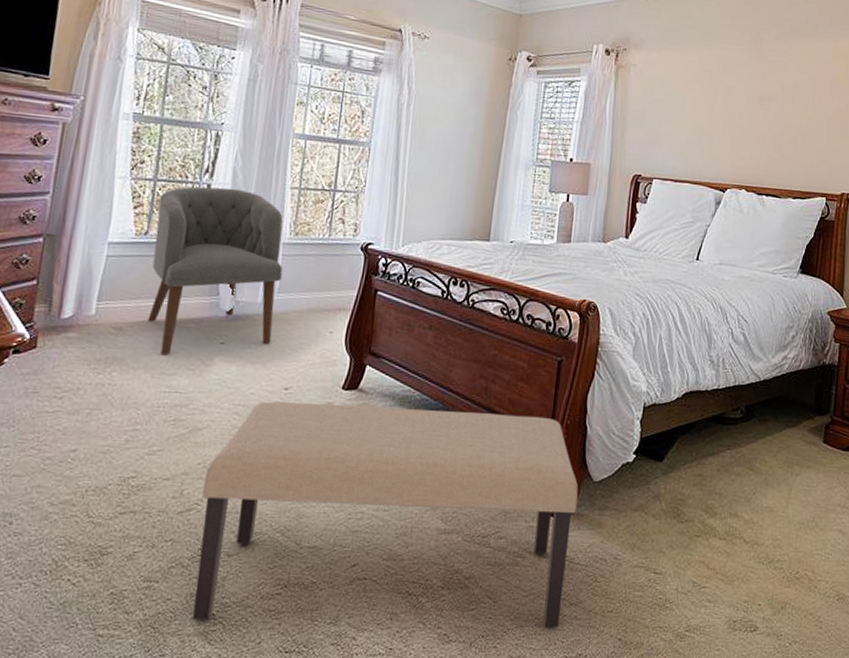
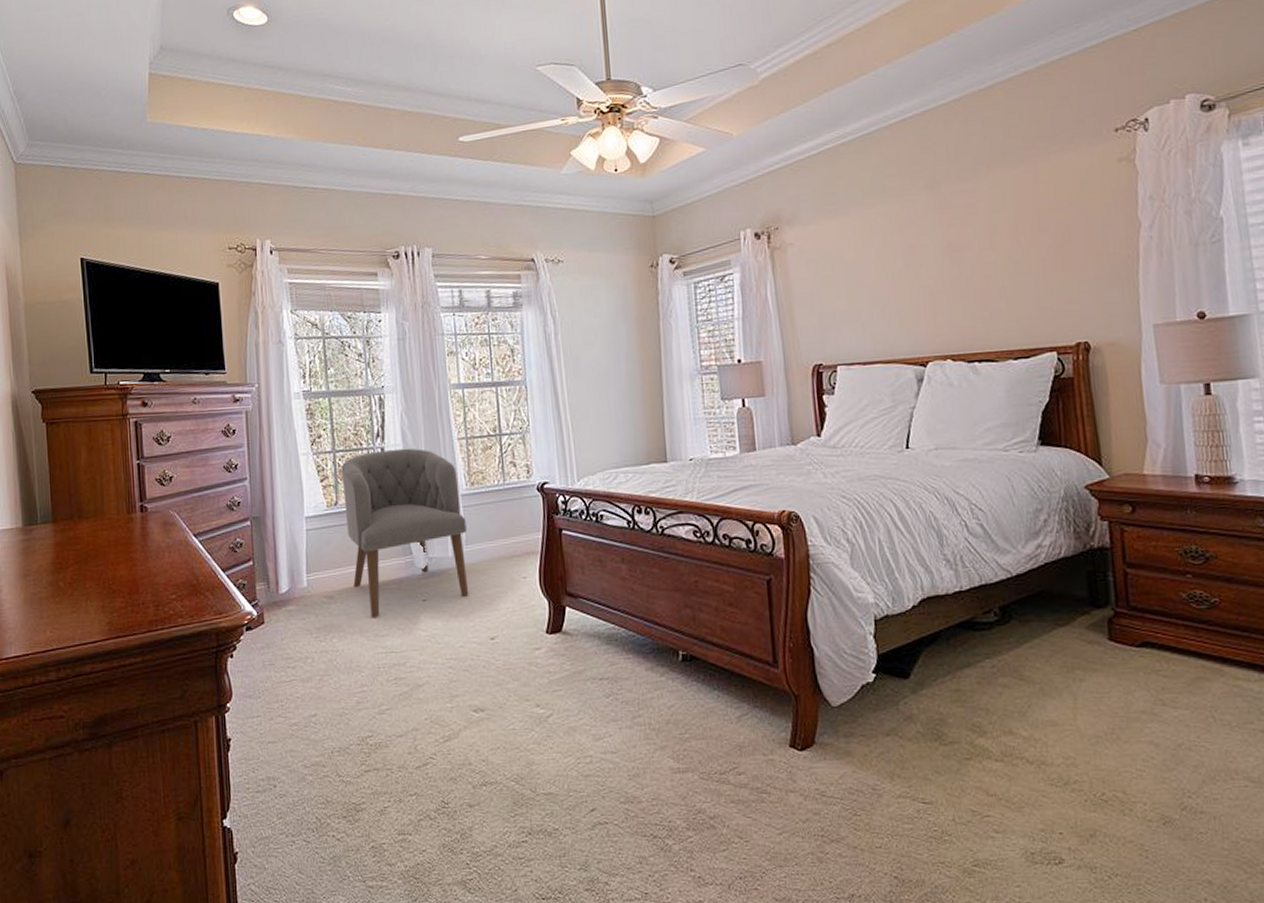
bench: present [192,401,579,628] -> none [433,641,823,871]

